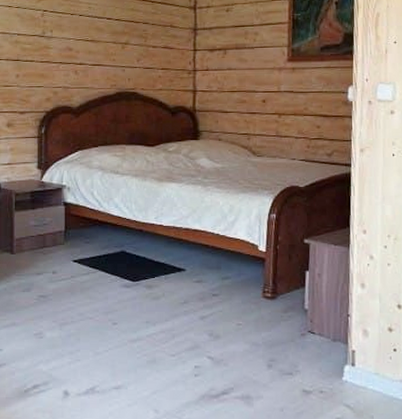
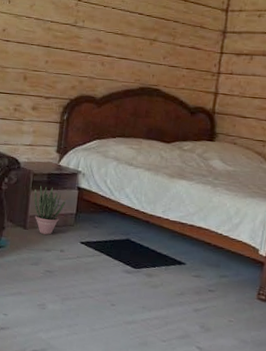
potted plant: none [18,206,52,257] -> present [34,186,66,235]

